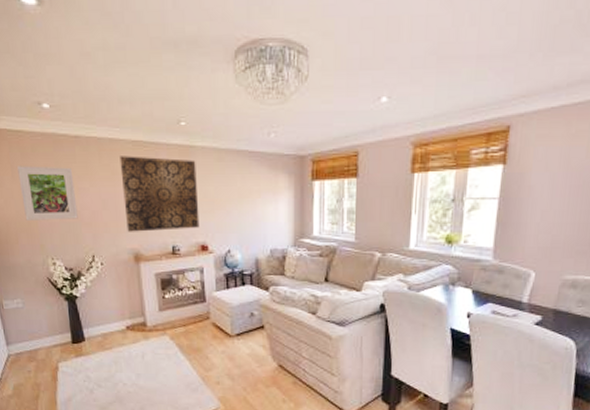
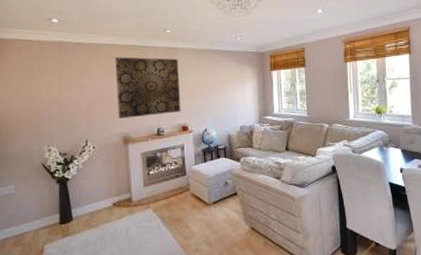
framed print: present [17,166,78,220] -> none [24,67,75,114]

